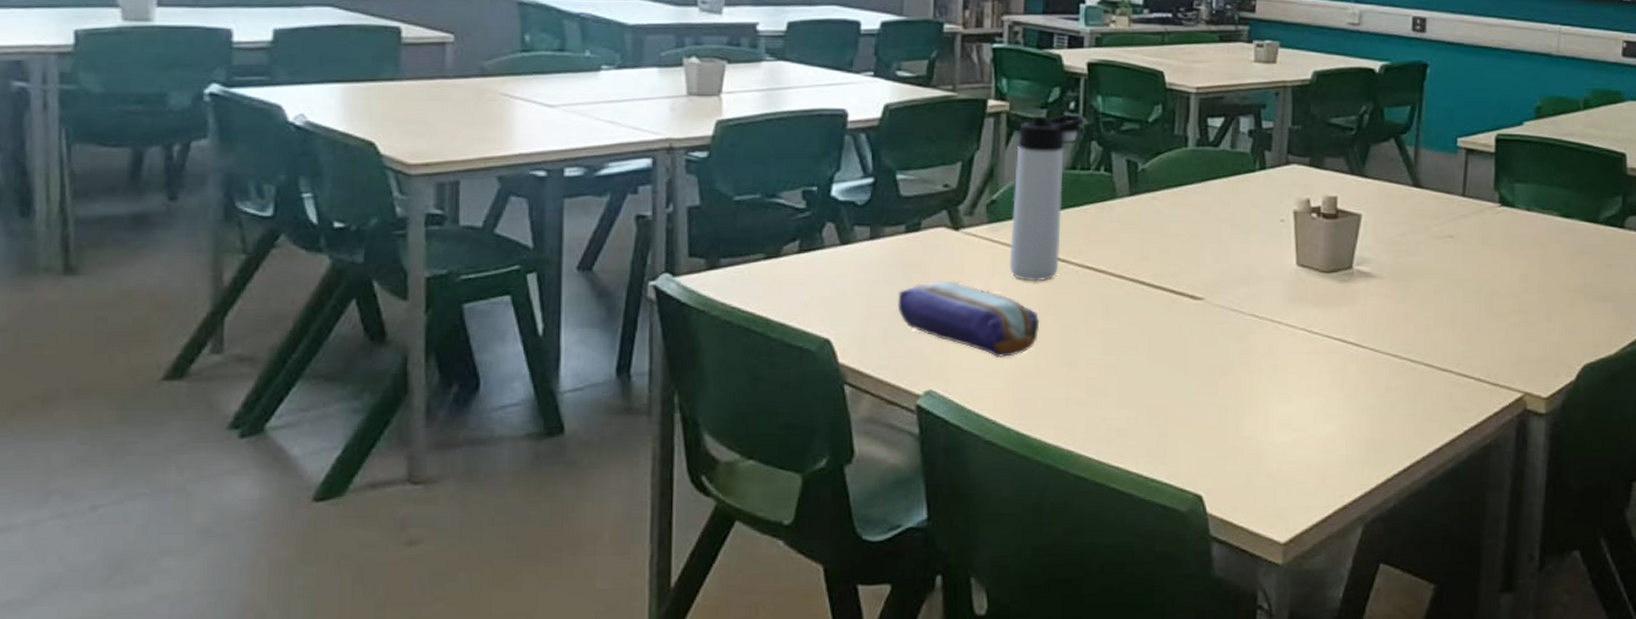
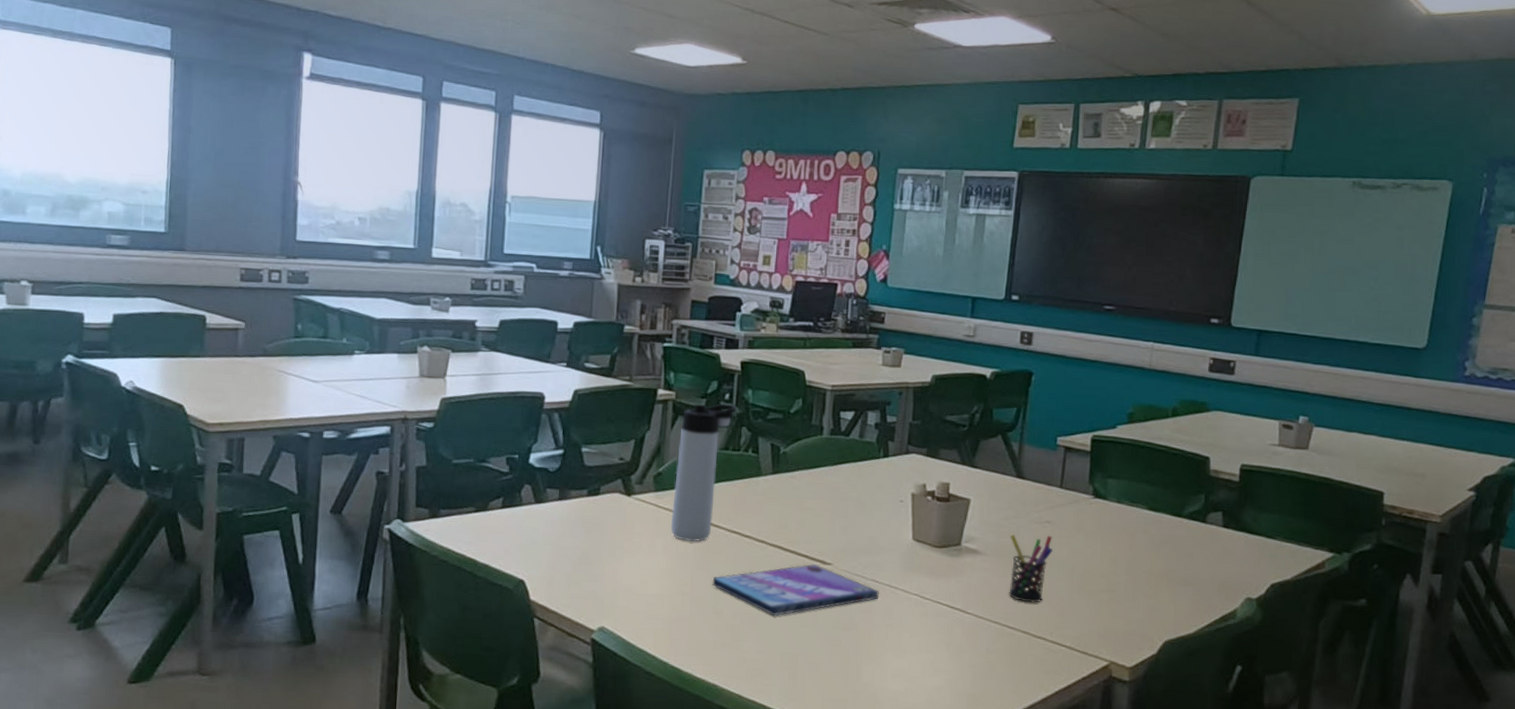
pencil case: present [897,282,1040,357] -> none [579,538,694,603]
video game case: none [1062,299,1260,363] -> present [712,563,879,616]
pen holder: none [1408,252,1457,331] -> present [1009,534,1053,603]

